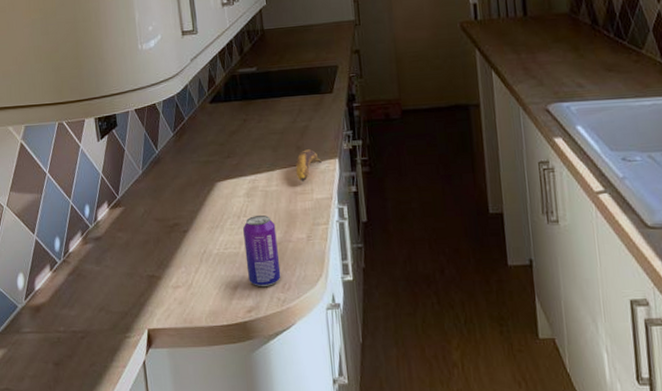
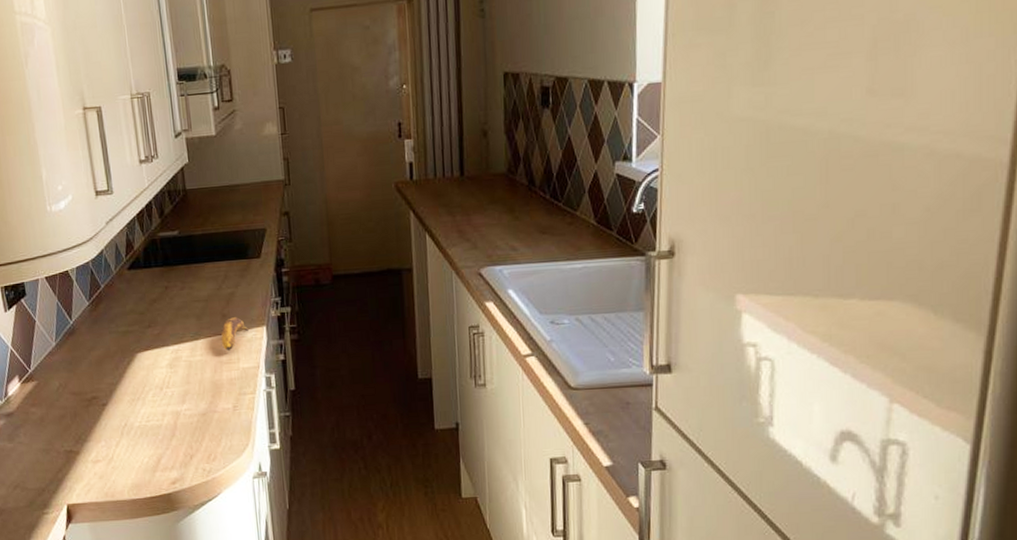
beverage can: present [243,214,281,287] -> none [166,385,206,459]

